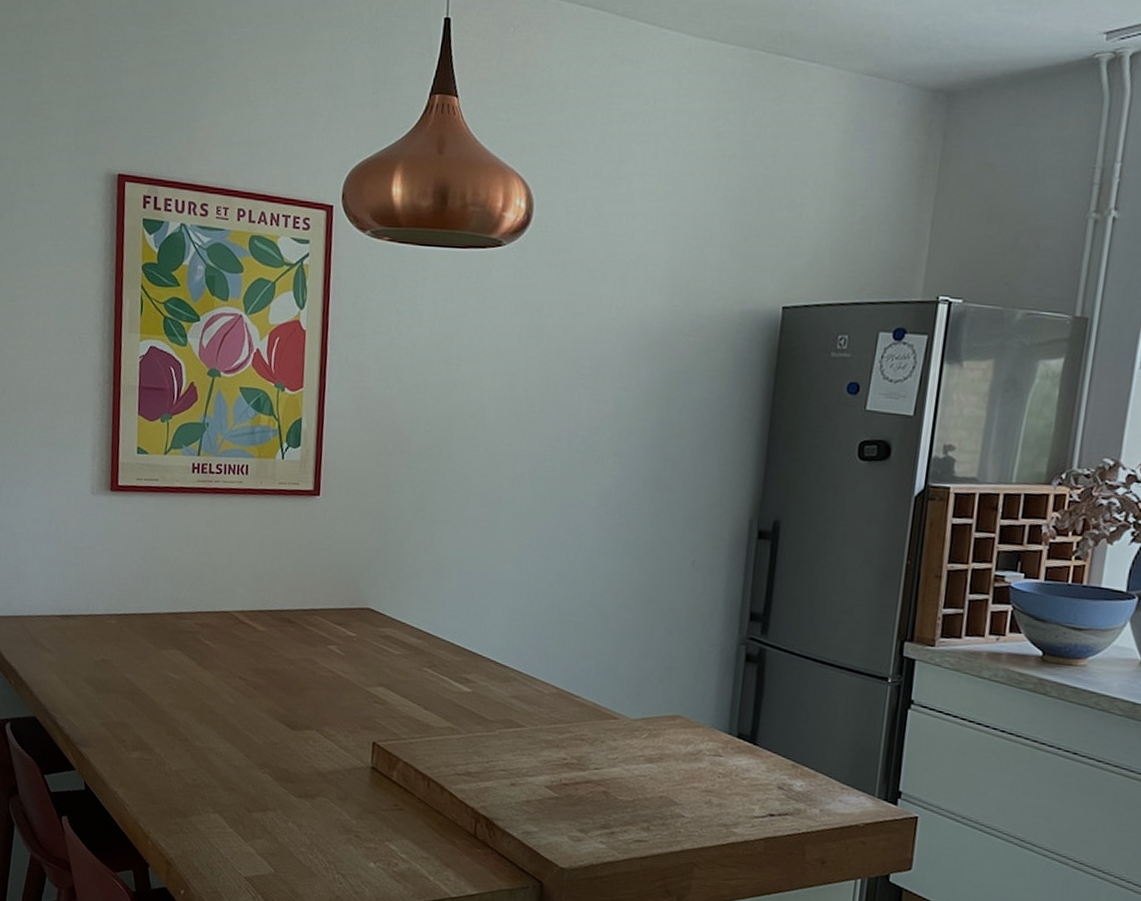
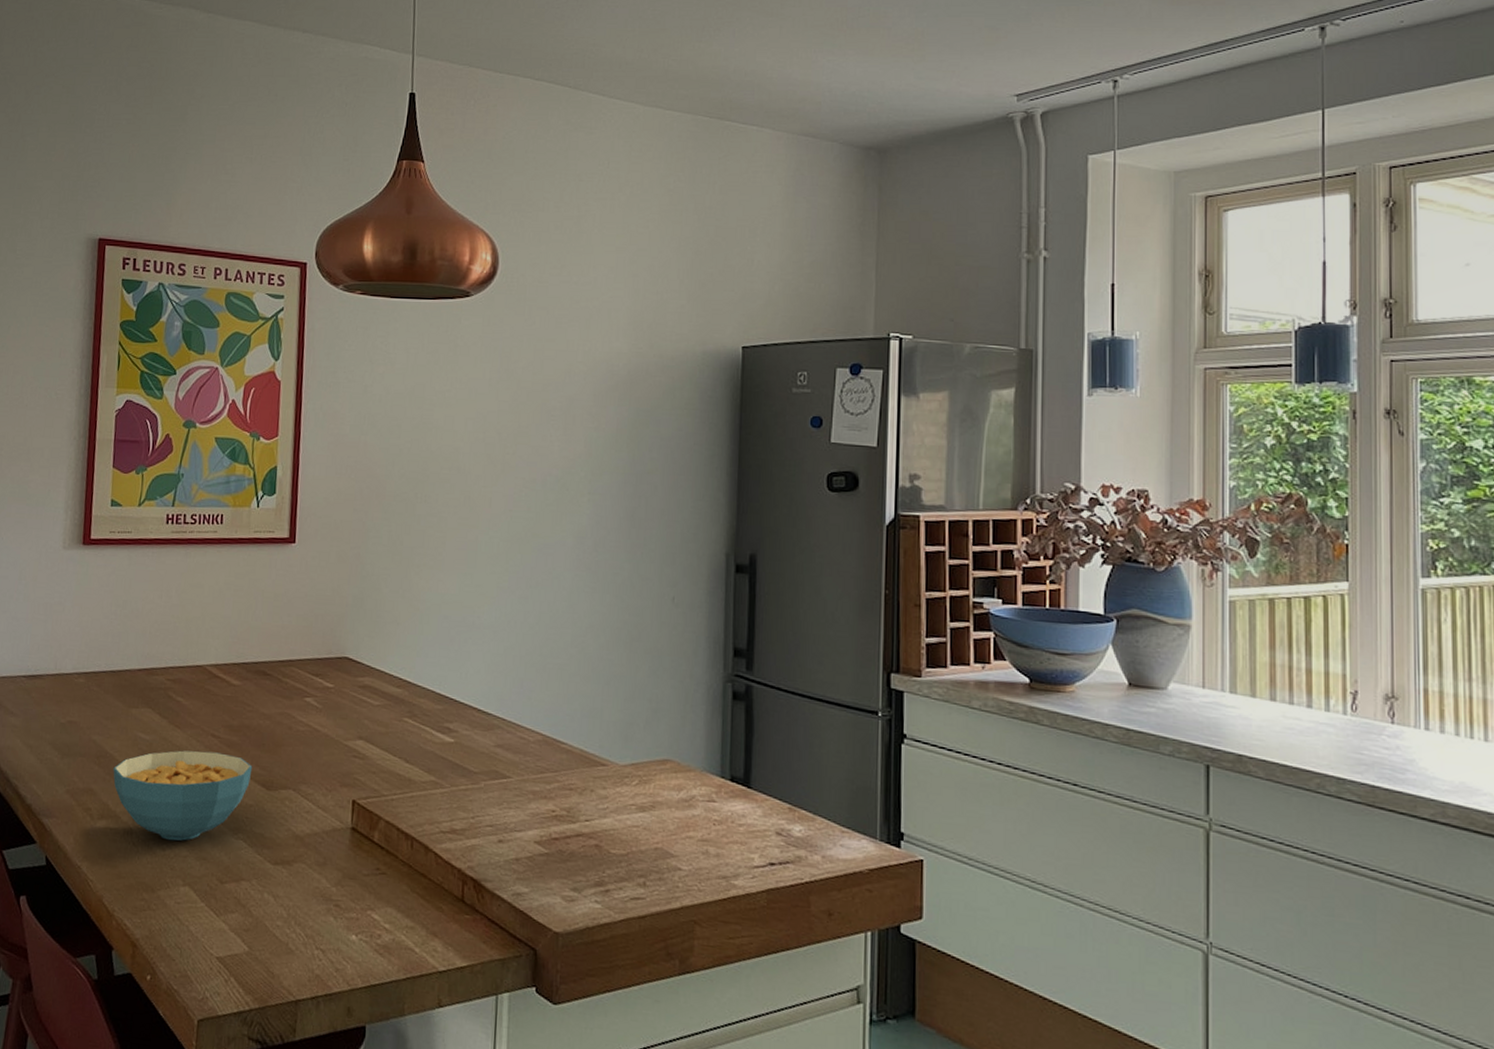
cereal bowl: none [145,690,278,773] -> present [113,750,253,841]

